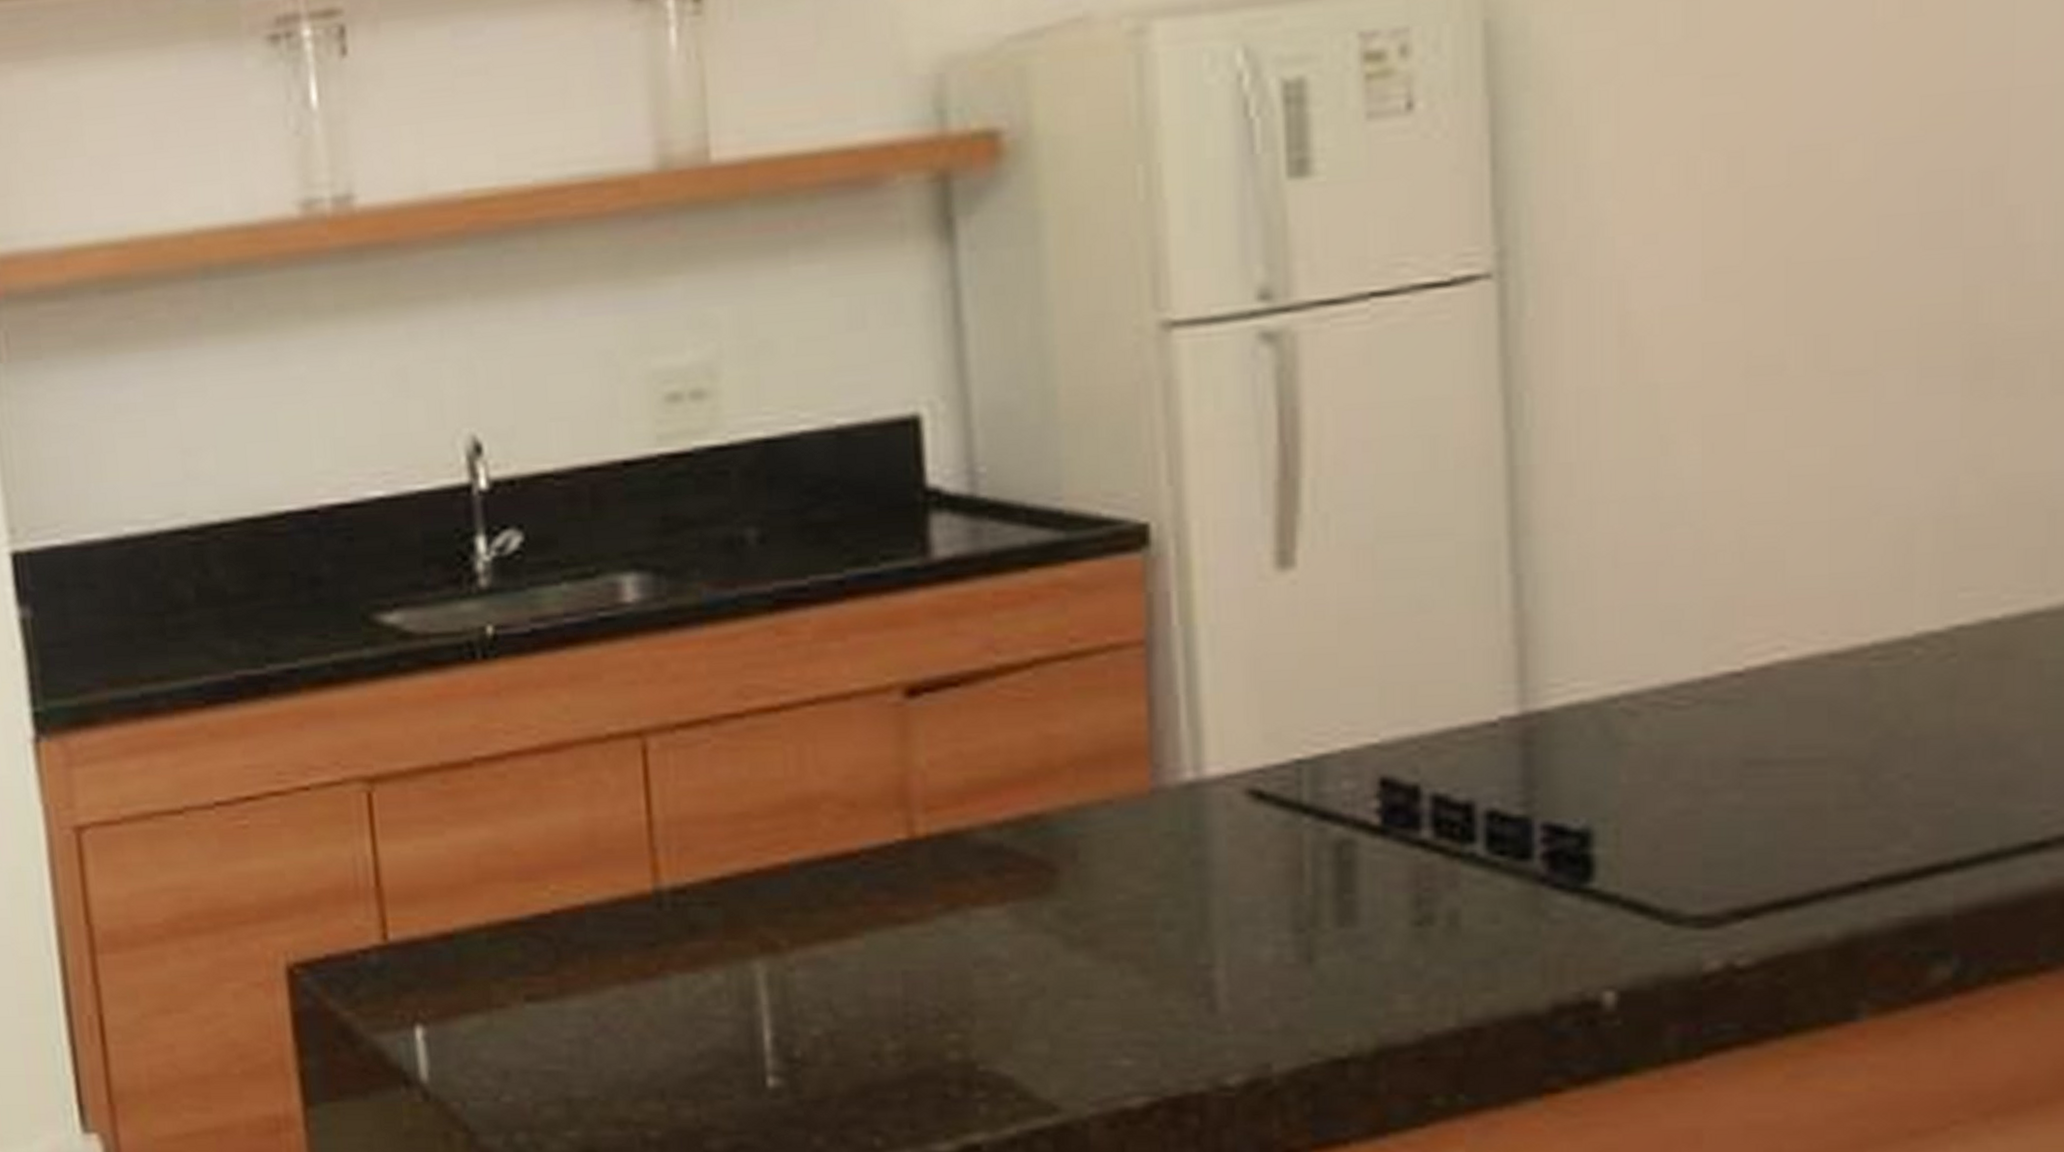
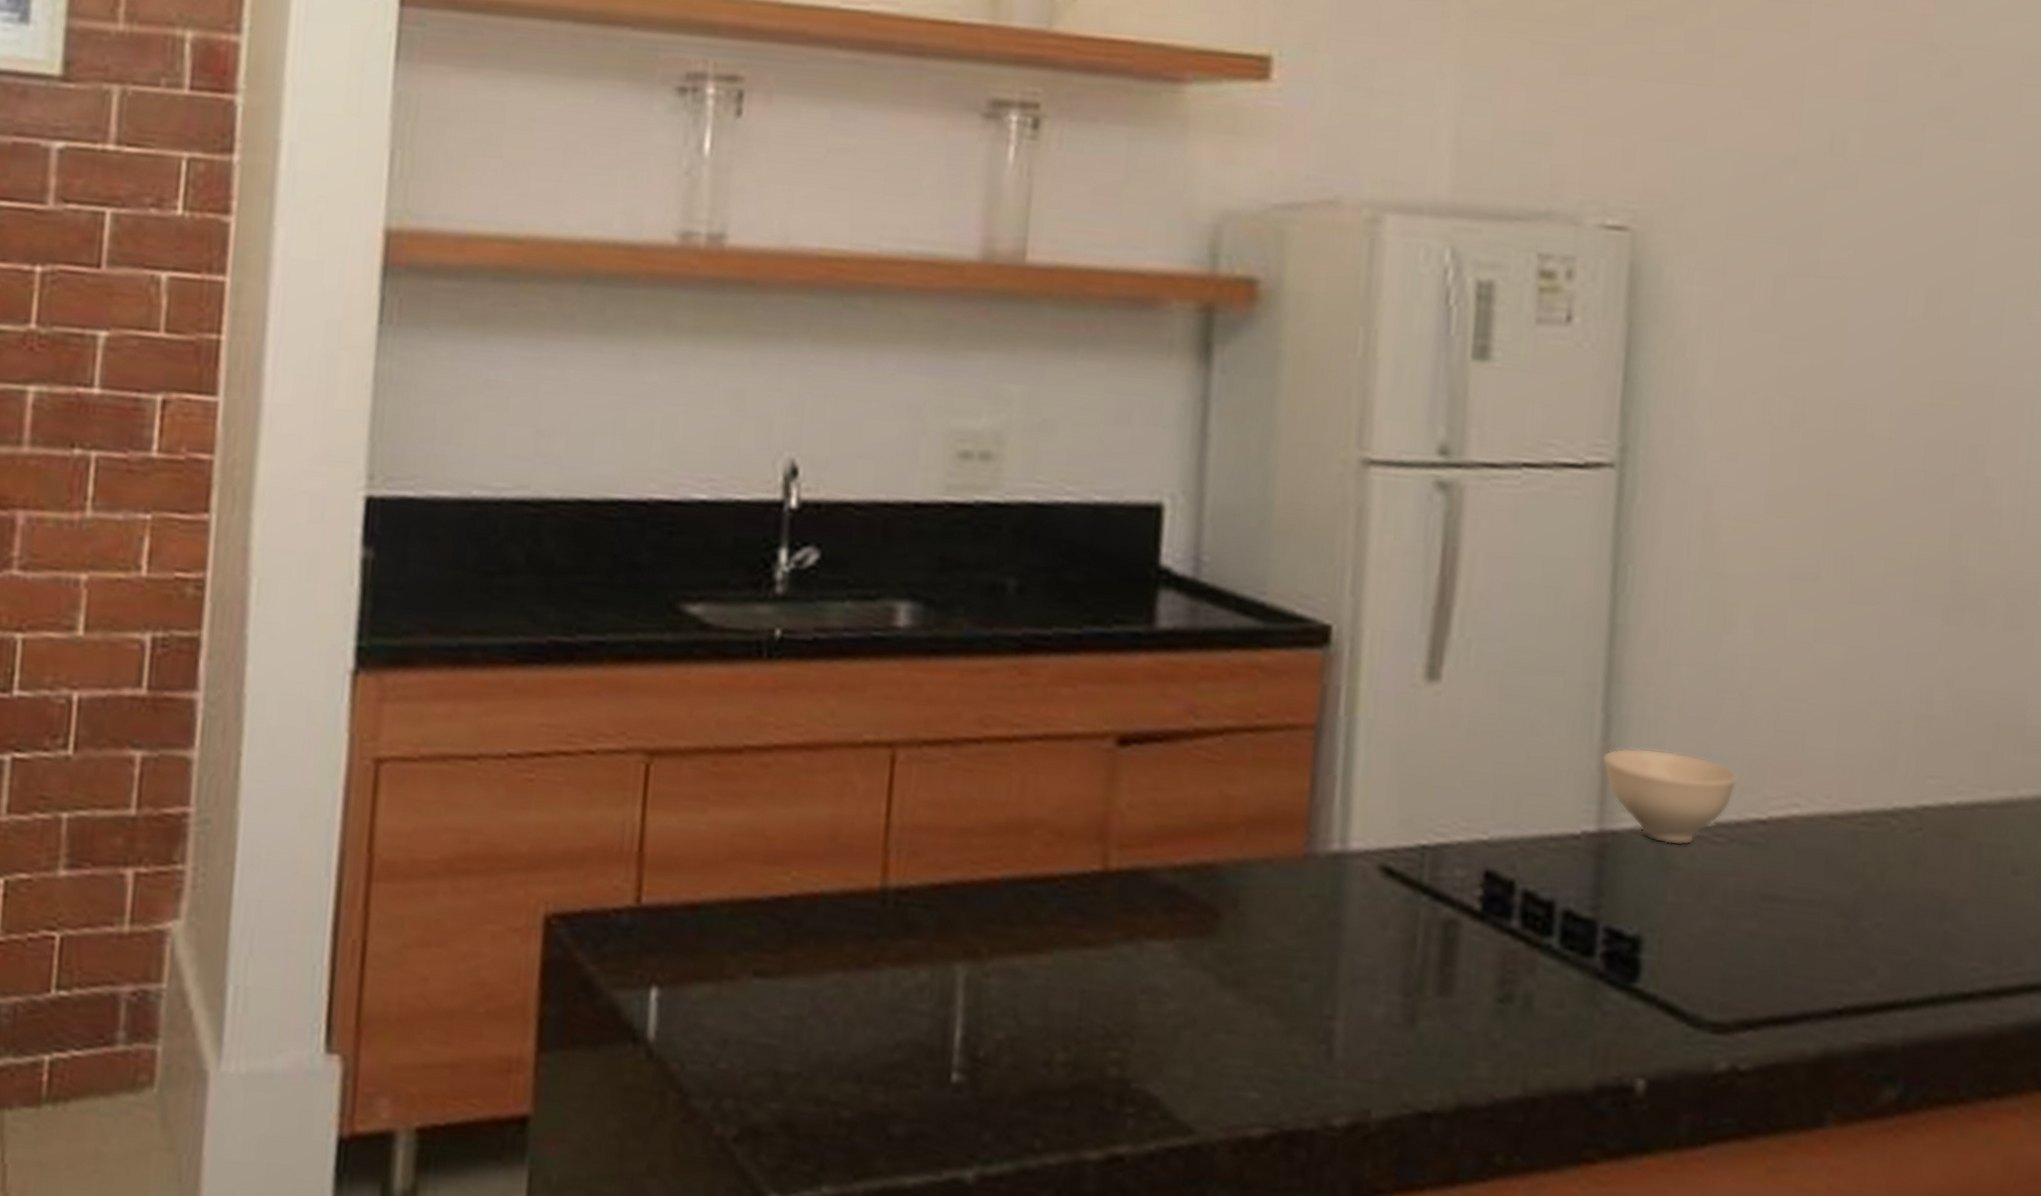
bowl: none [1515,607,1700,718] -> present [1602,748,1739,845]

